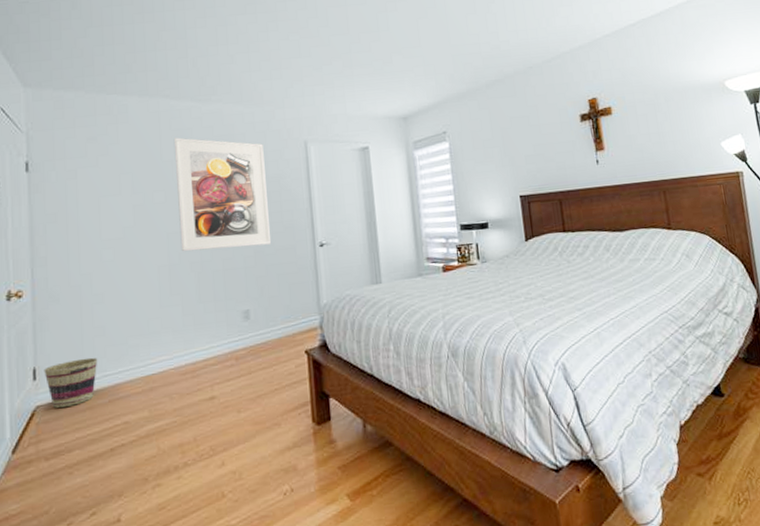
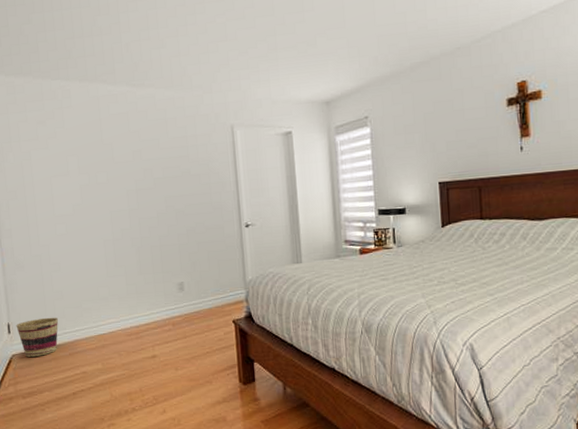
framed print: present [173,137,272,252] -> none [112,121,202,229]

